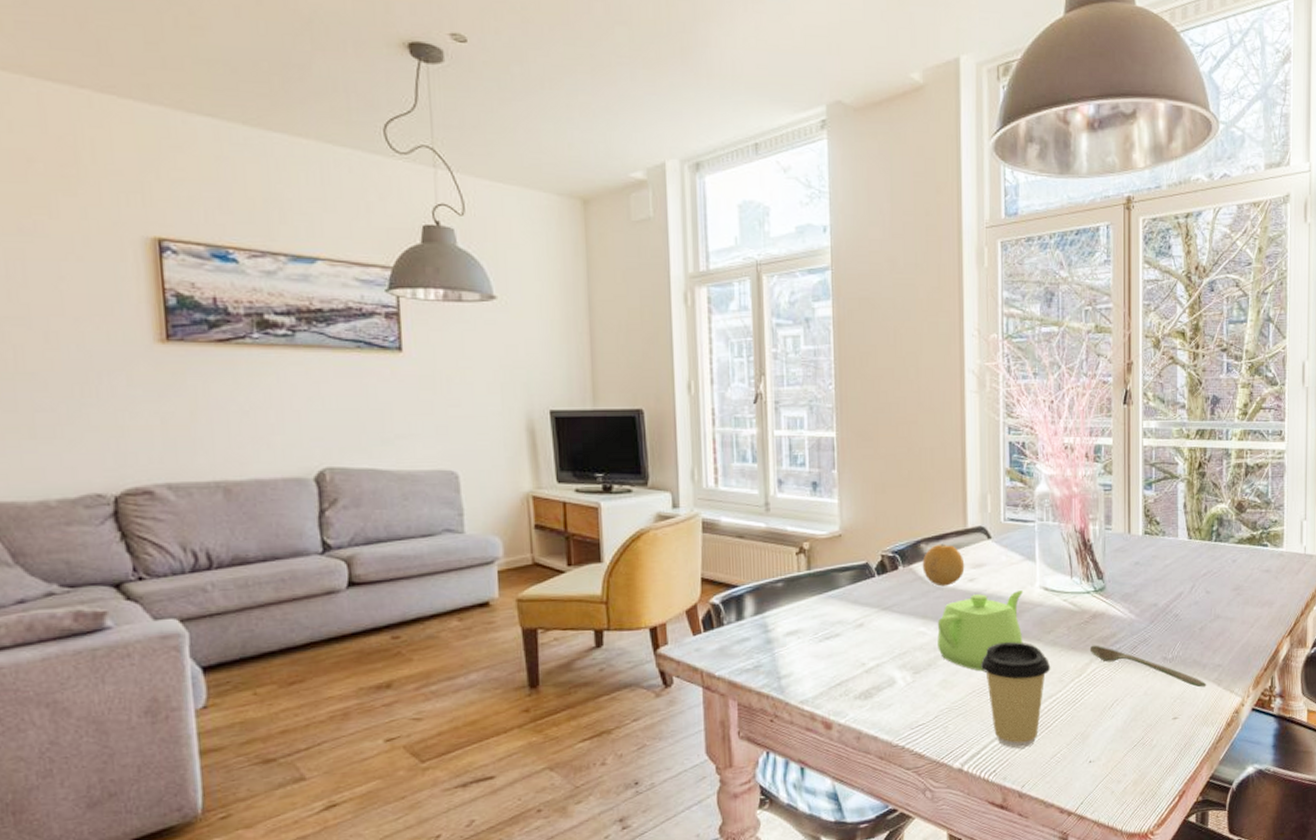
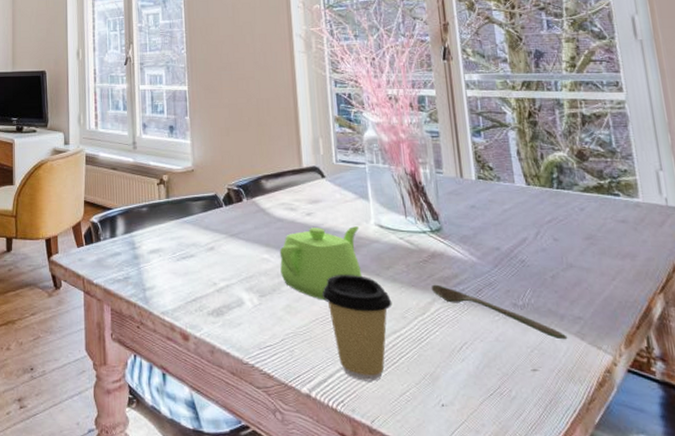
fruit: present [922,543,965,587] -> none [263,180,302,219]

